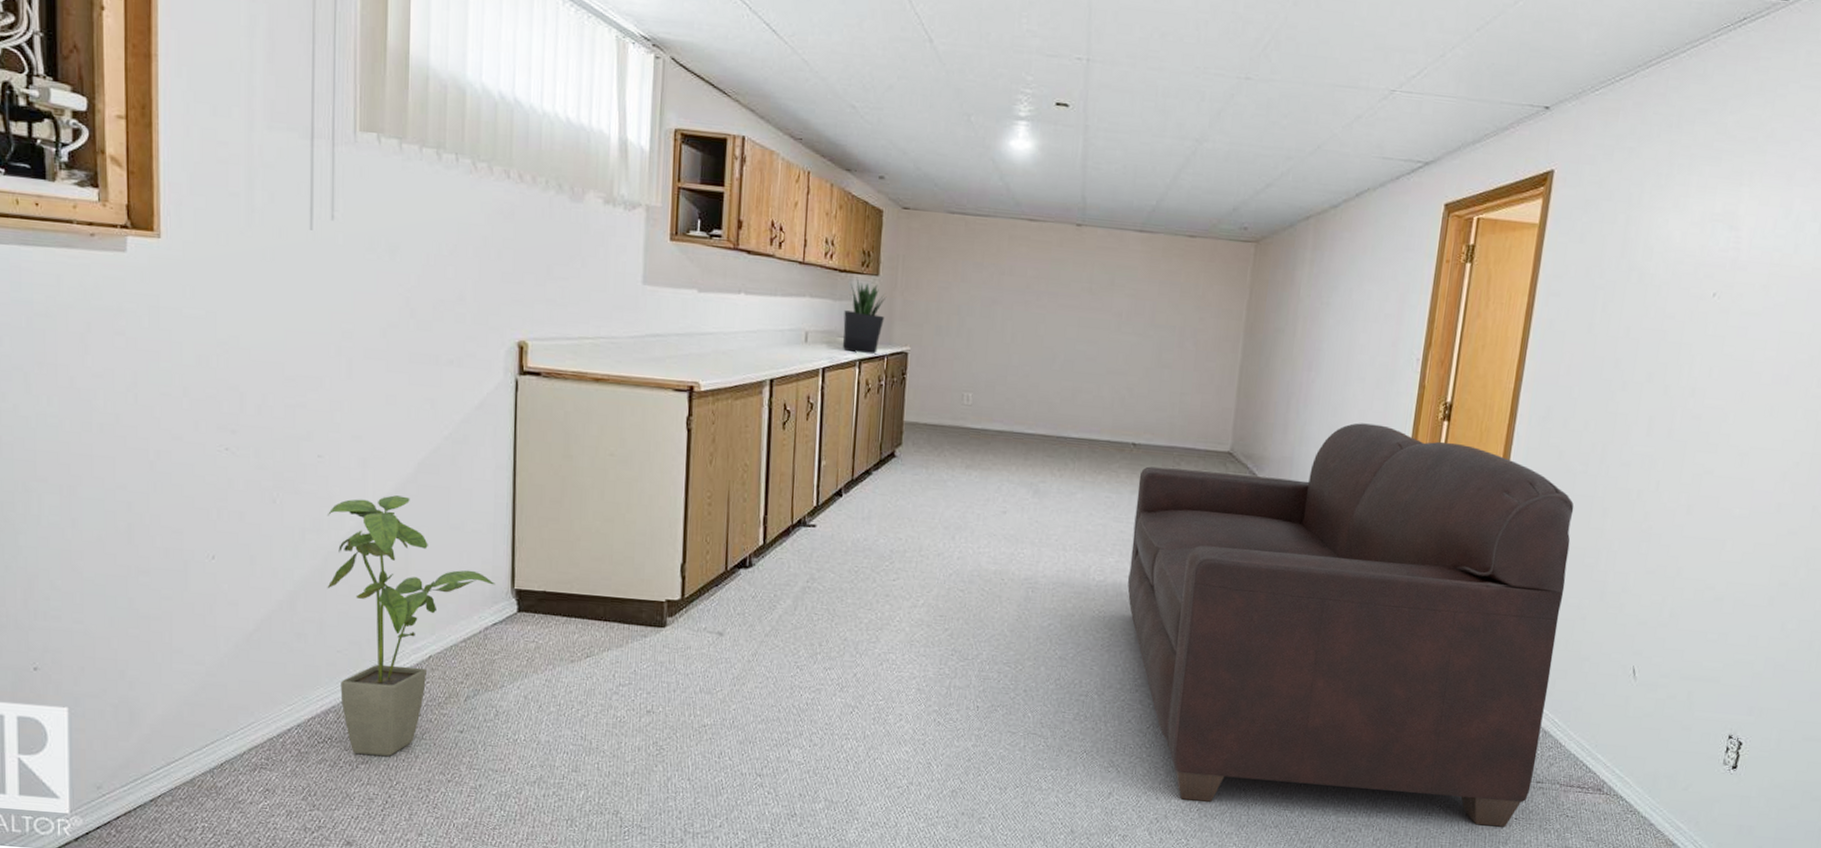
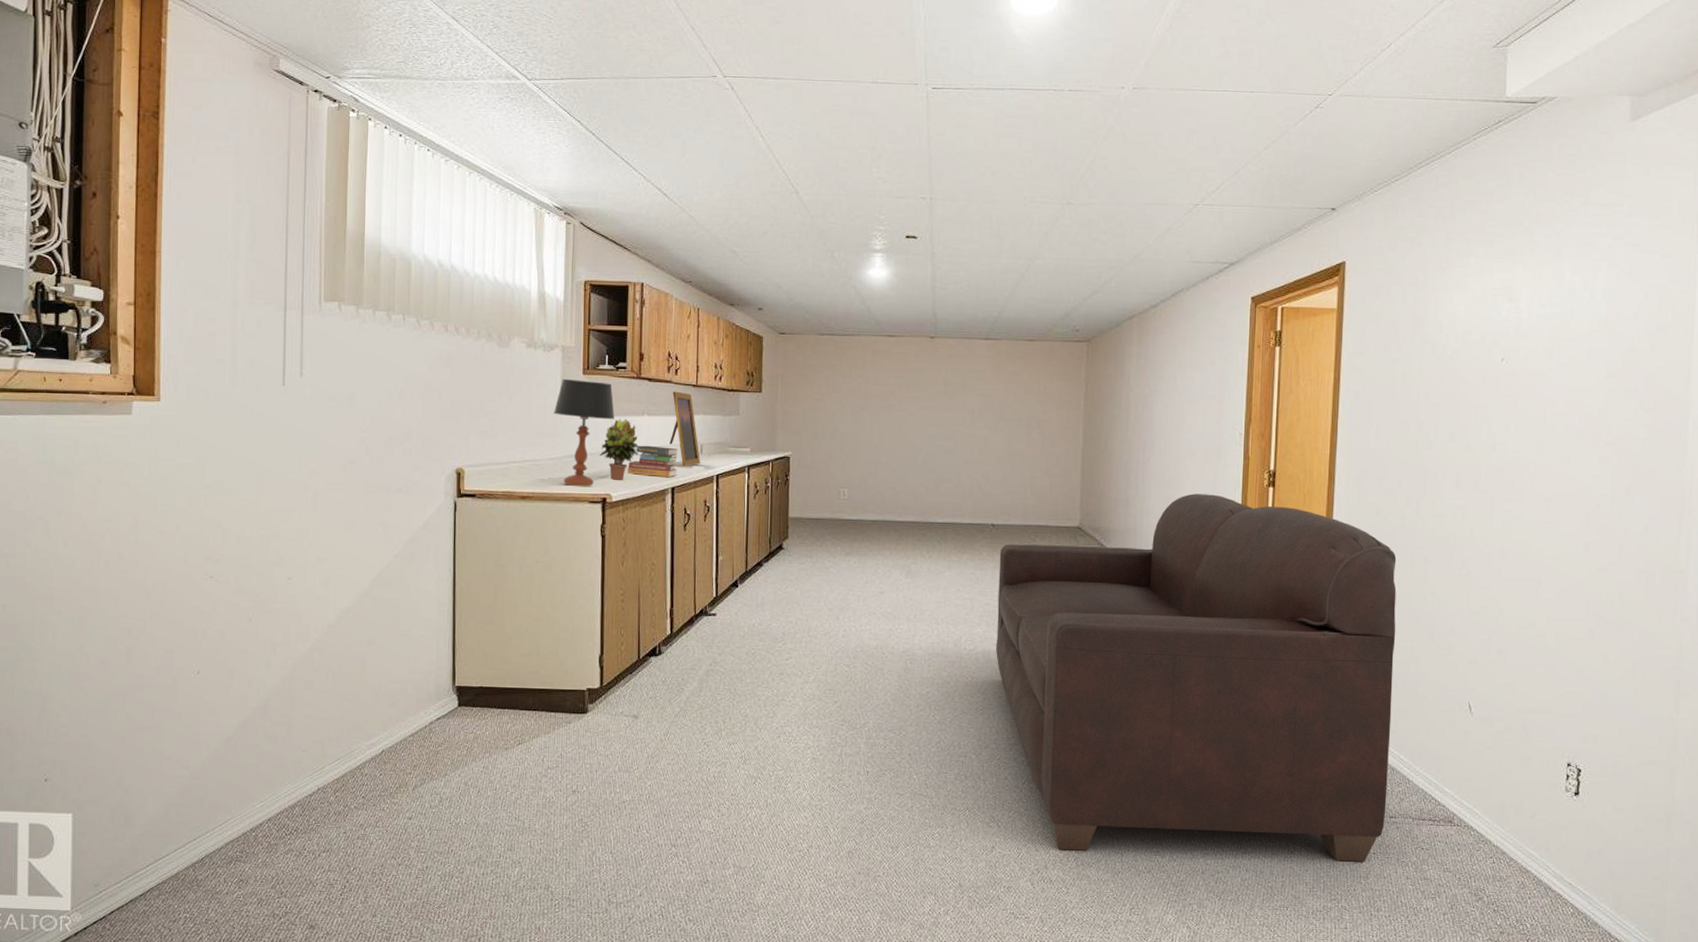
house plant: present [326,495,496,756] -> none [294,609,439,844]
table lamp: none [633,243,706,373] -> present [553,378,615,487]
potted plant: none [687,295,736,367] -> present [599,418,641,480]
books: none [719,328,779,368] -> present [627,445,678,478]
picture frame: none [769,267,805,356] -> present [670,391,701,467]
planter: present [842,277,887,355] -> none [732,394,769,461]

